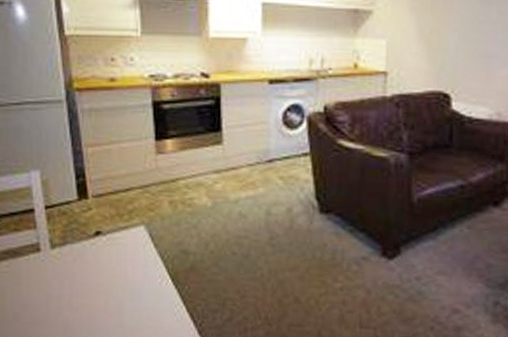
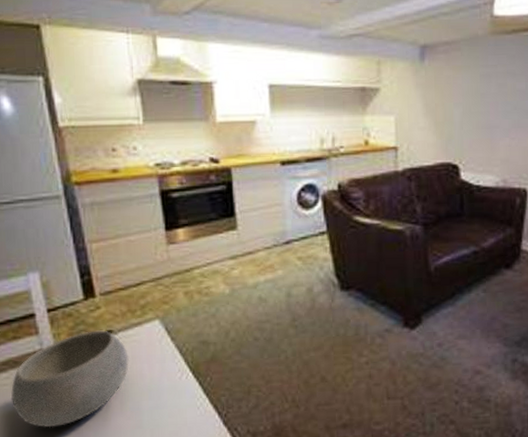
bowl: none [10,230,116,317] -> present [11,330,130,428]

